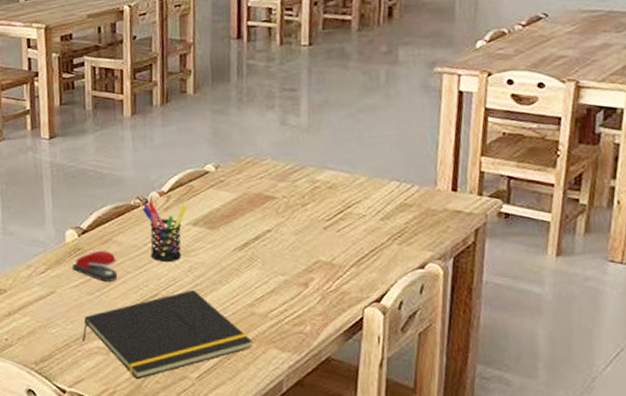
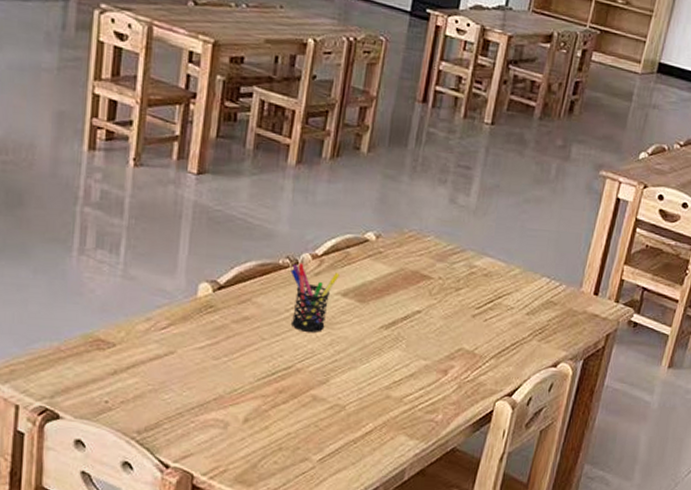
stapler: present [72,251,118,282] -> none [200,311,253,347]
notepad: present [82,289,253,379] -> none [198,365,383,458]

